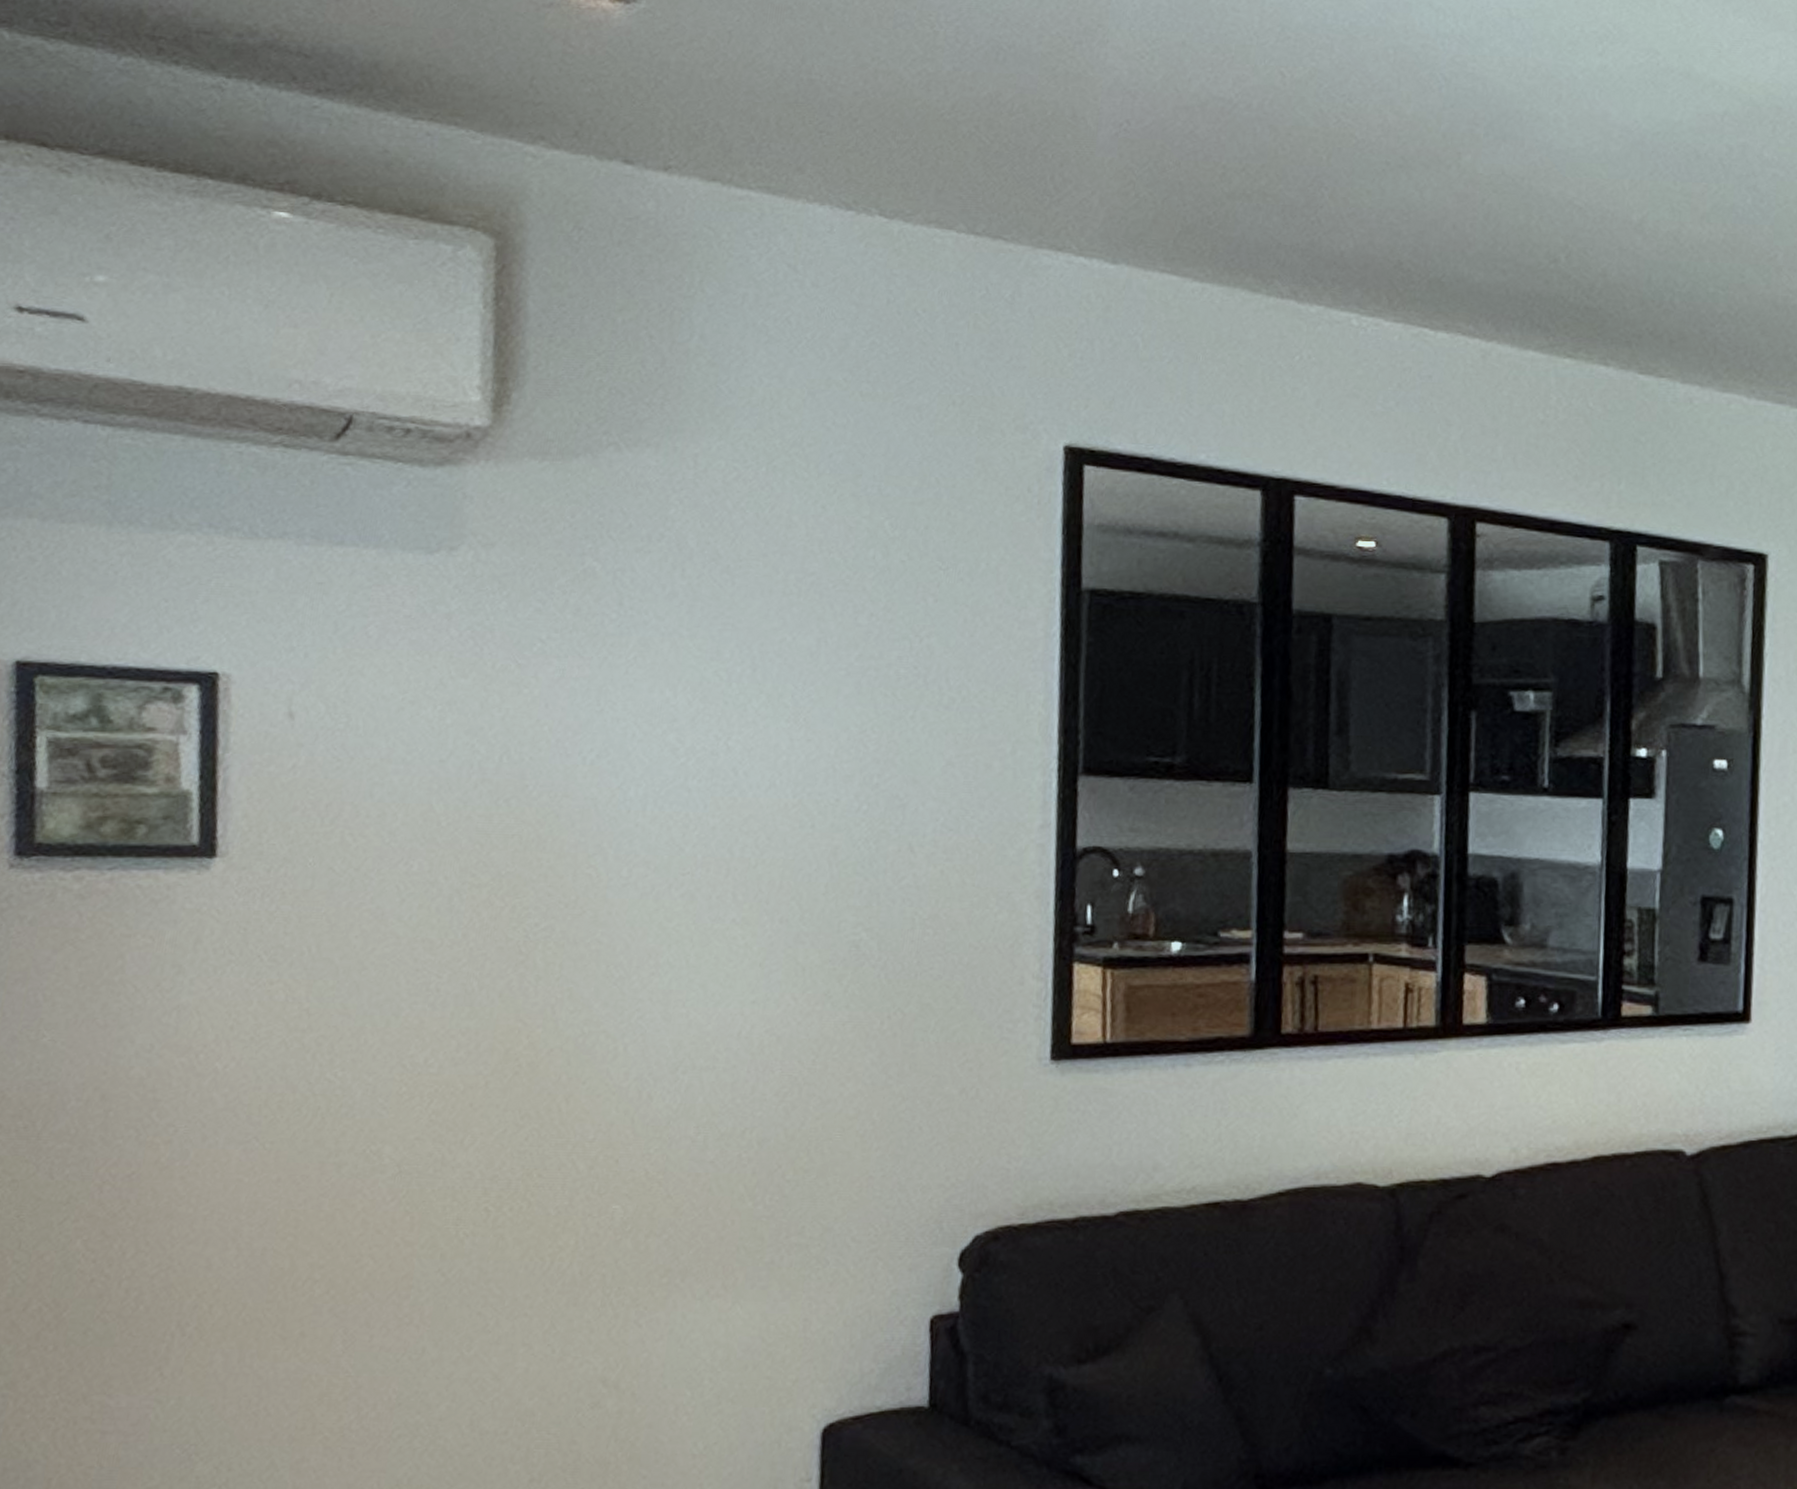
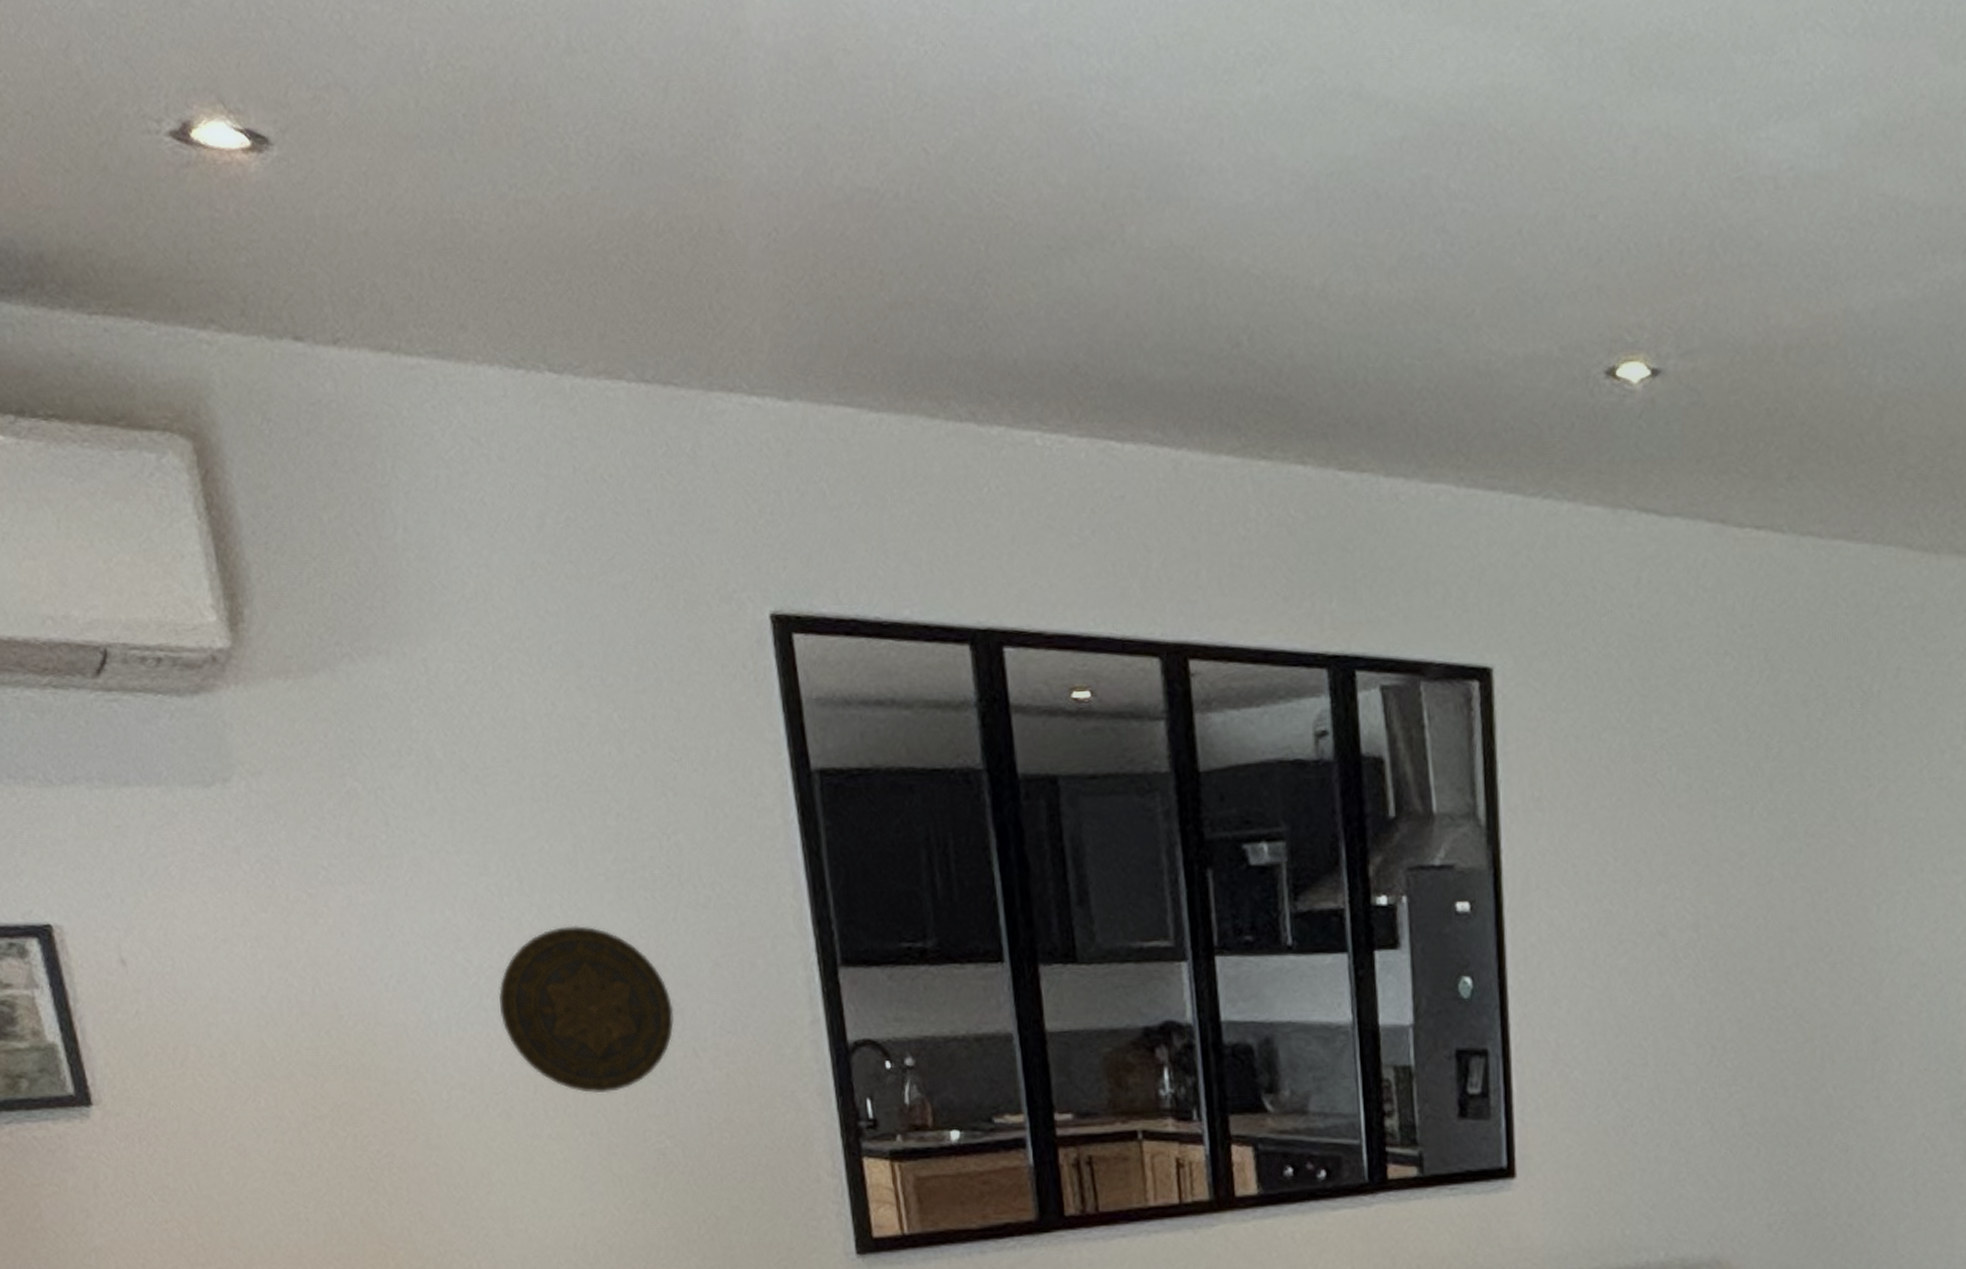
decorative plate: none [703,715,896,882] -> present [498,926,674,1094]

